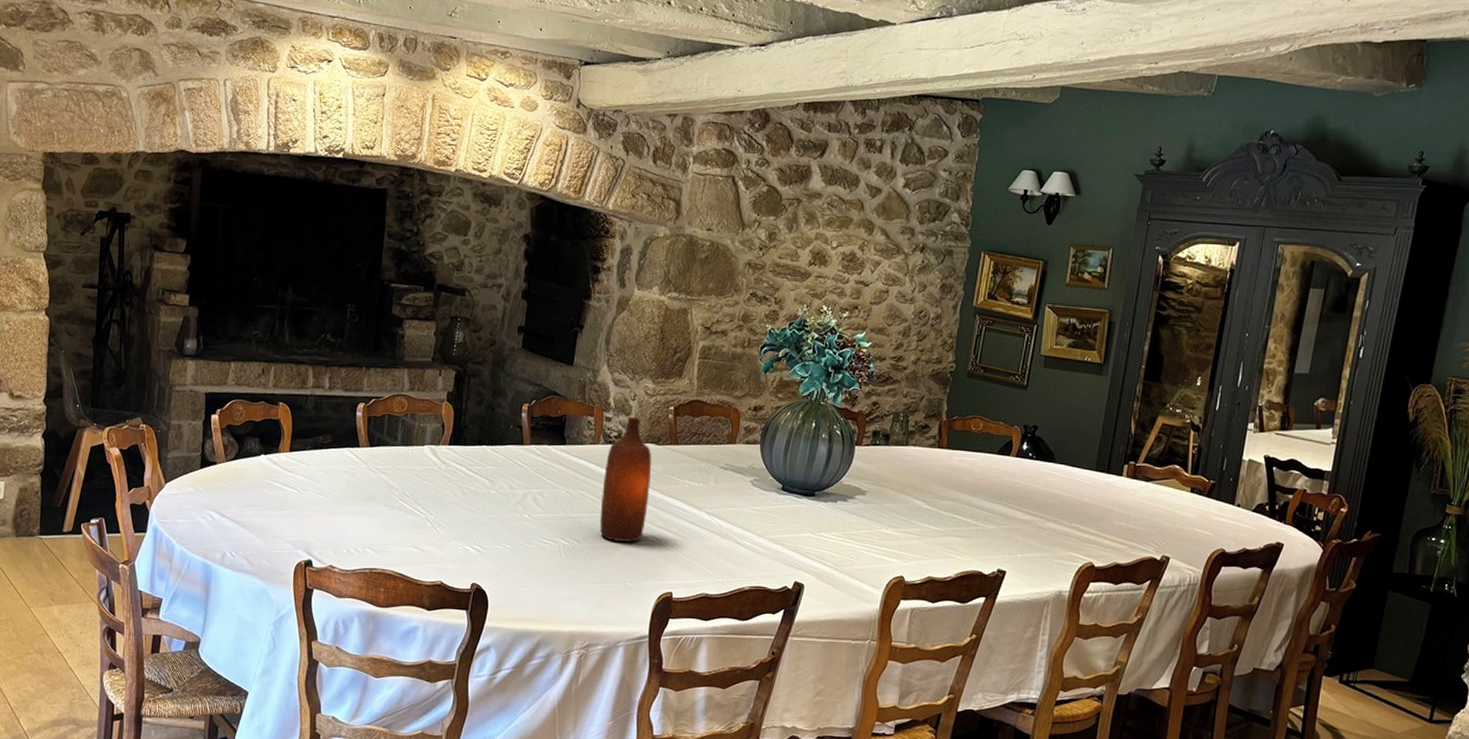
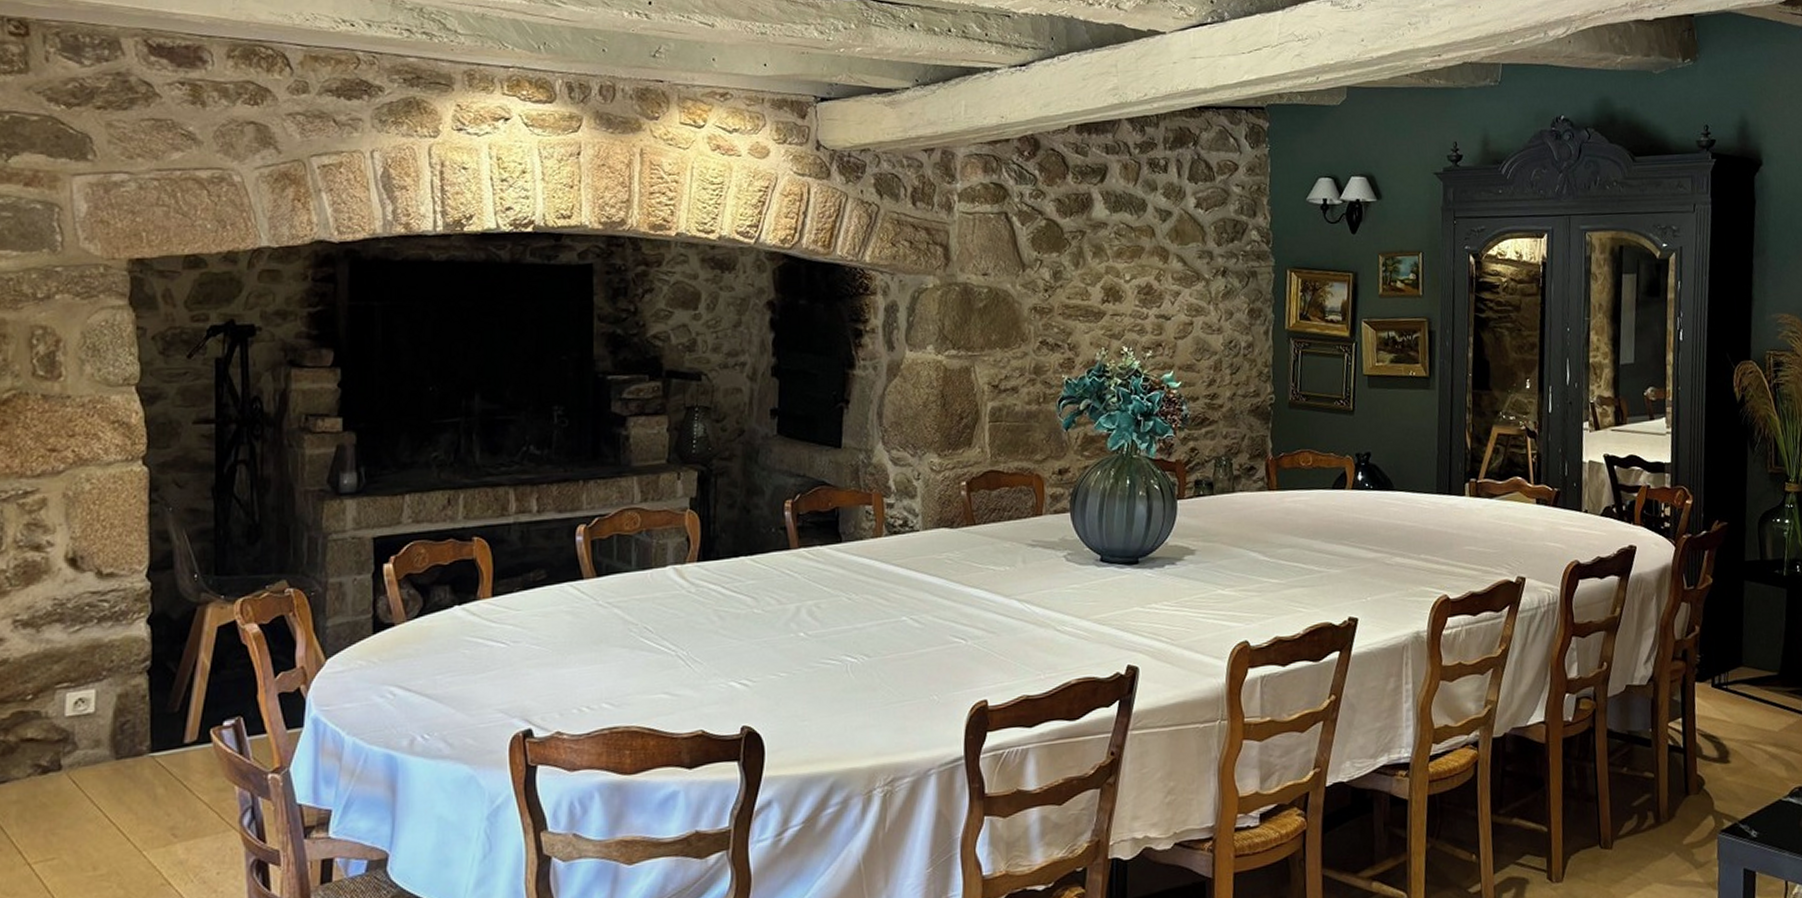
bottle: present [599,416,652,542] -> none [891,498,948,650]

